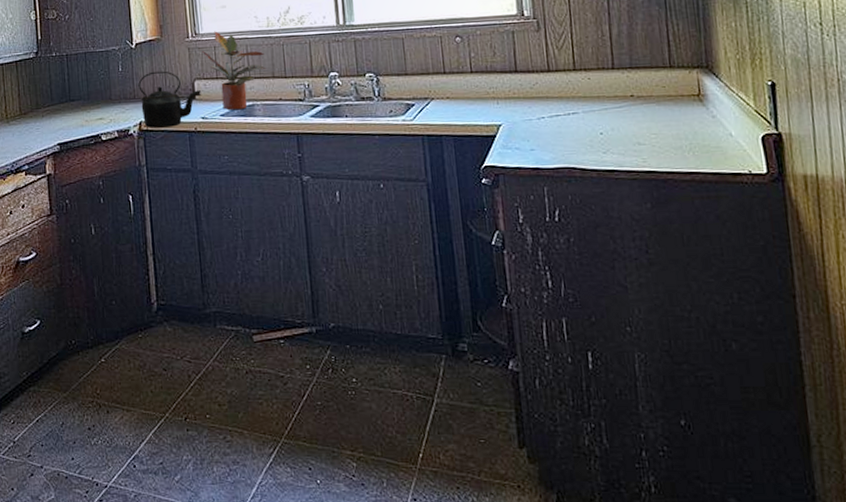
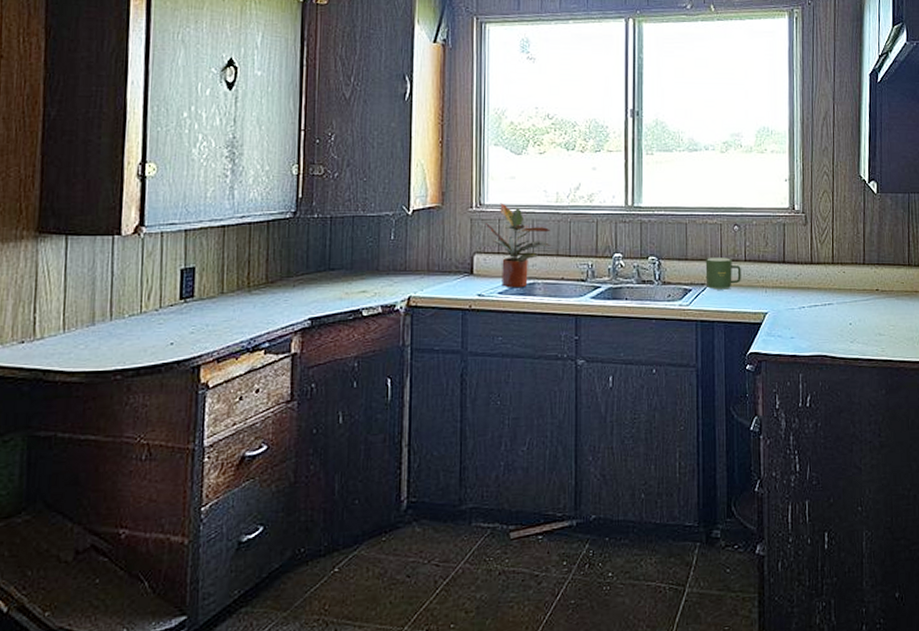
kettle: present [138,71,202,129] -> none [411,242,481,306]
mug: none [427,70,469,104] -> present [705,258,741,290]

